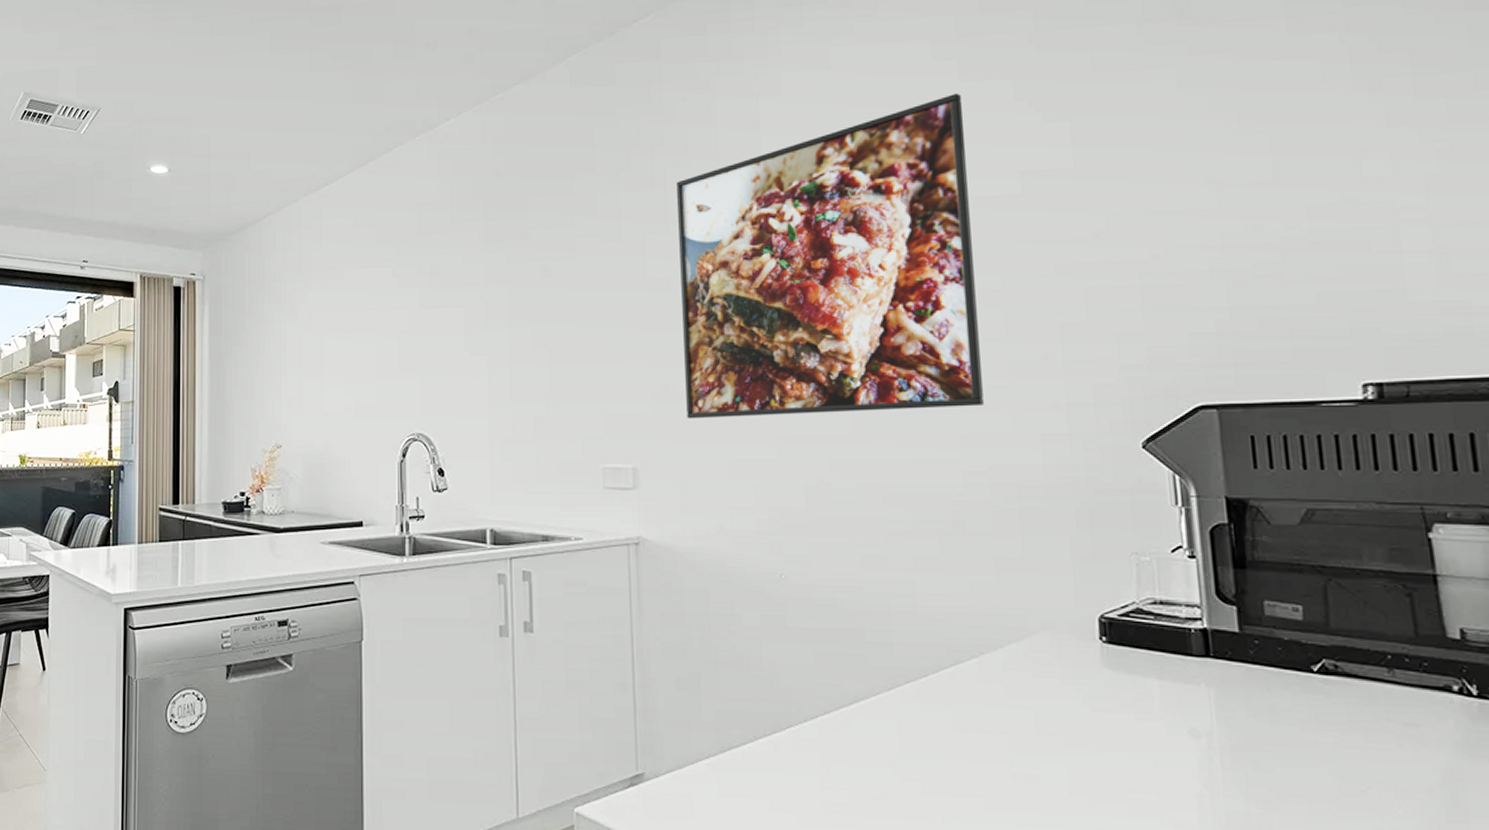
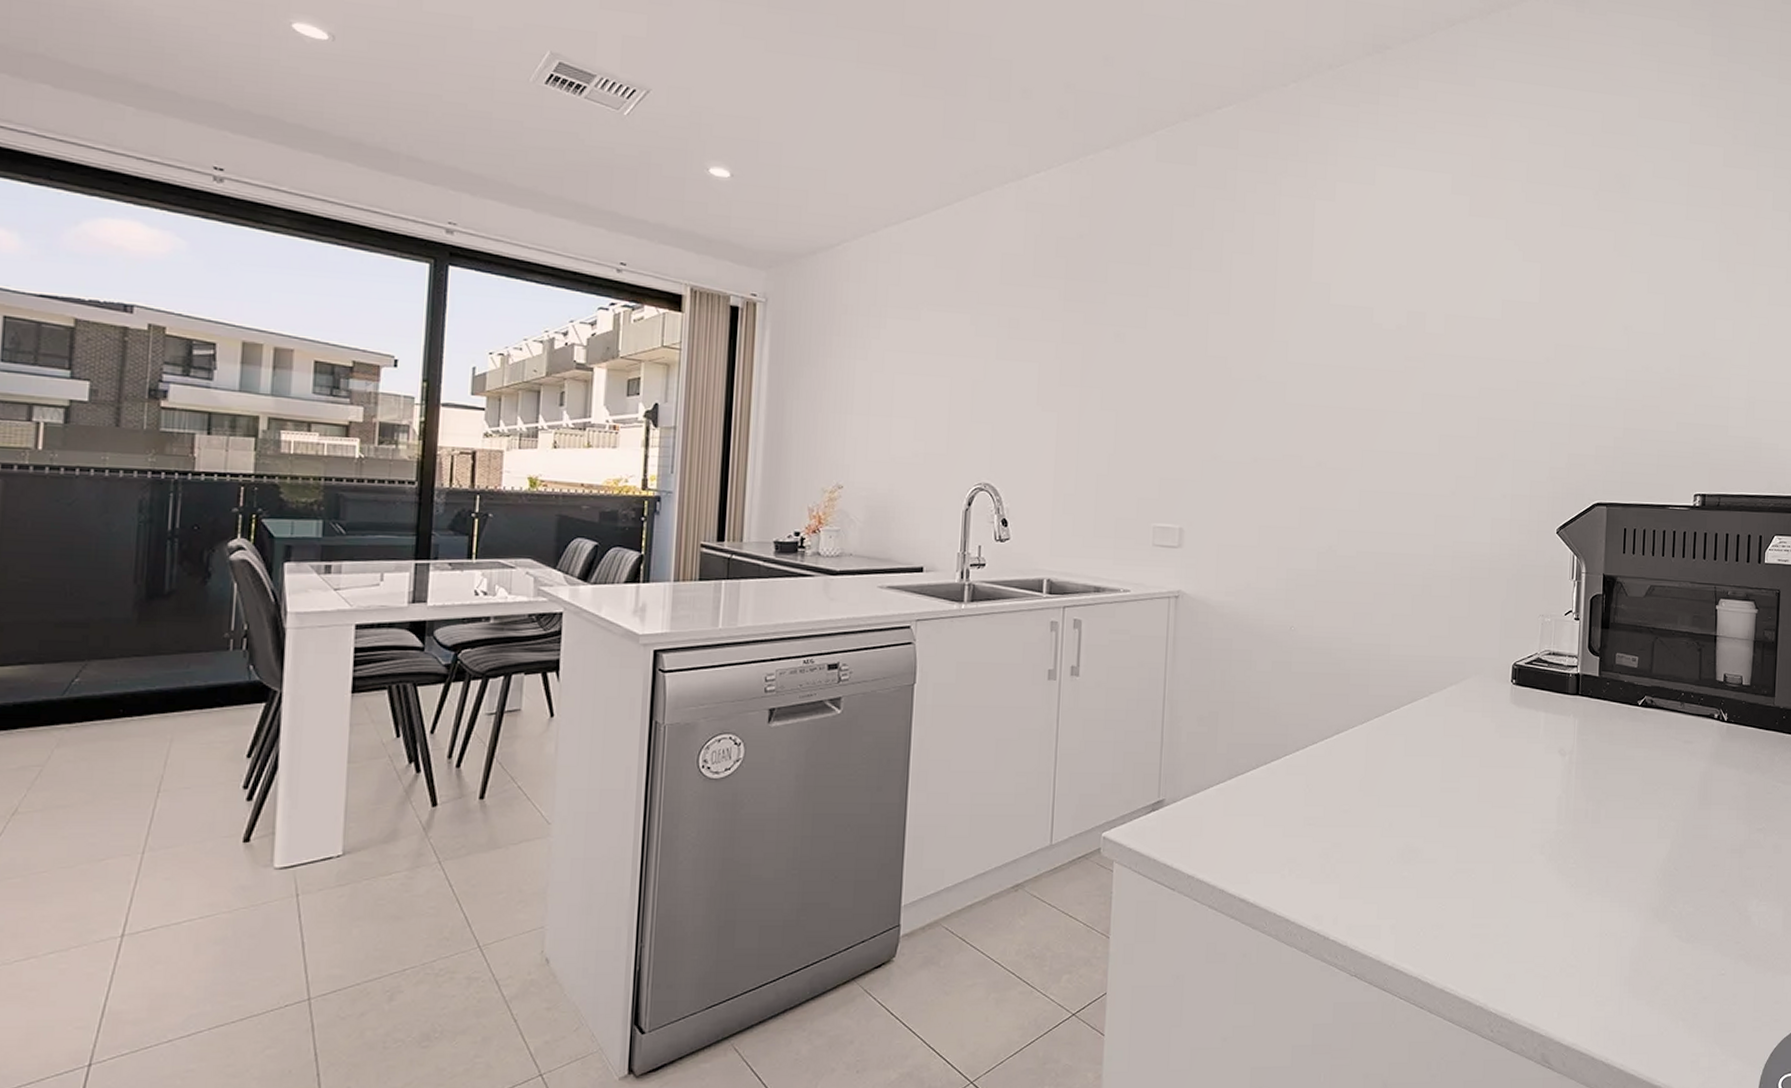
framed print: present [677,92,984,419] -> none [1229,224,1468,493]

